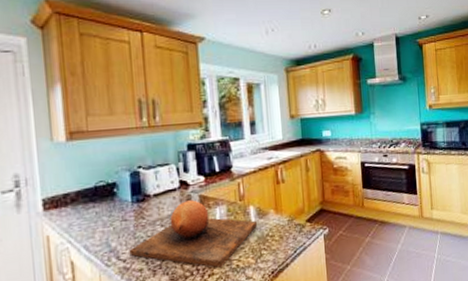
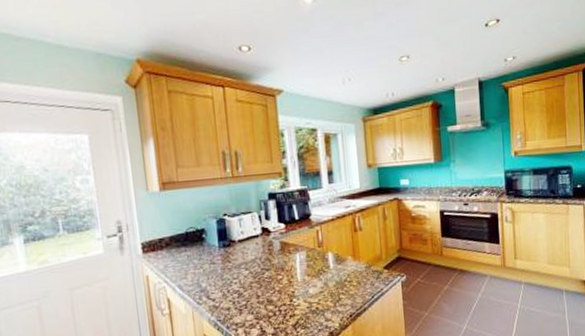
chopping board: present [129,200,258,268] -> none [217,246,336,309]

